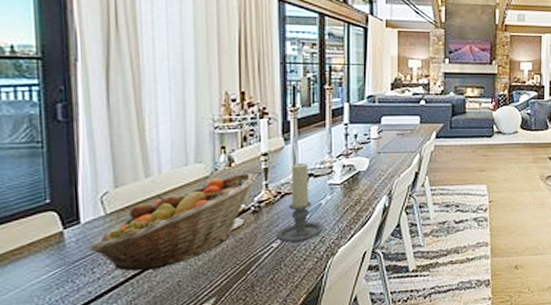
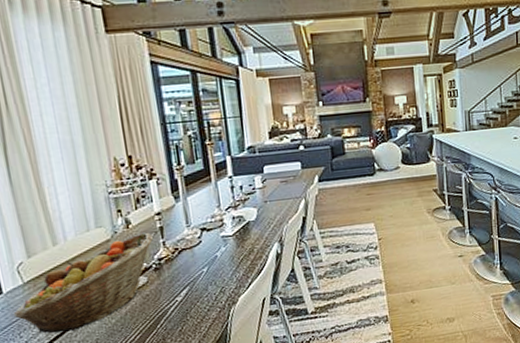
candle holder: present [276,162,324,243] -> none [179,218,223,296]

